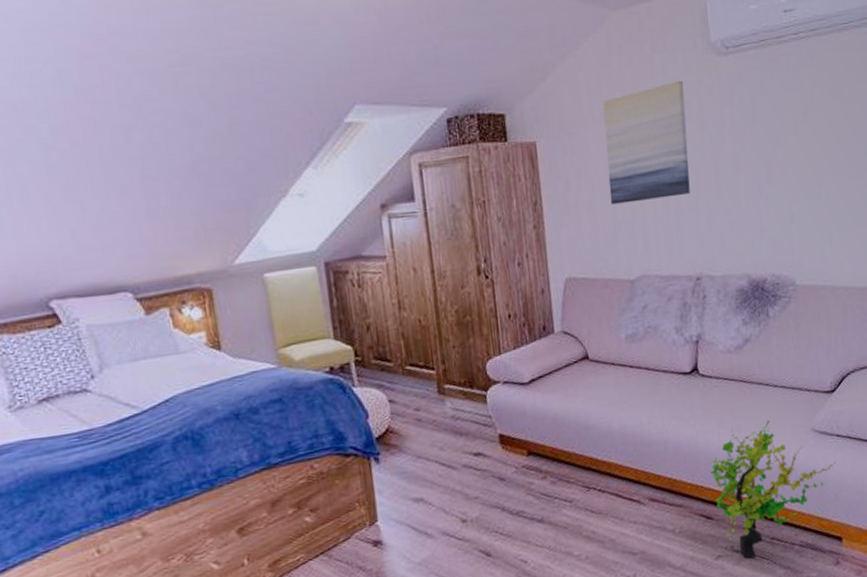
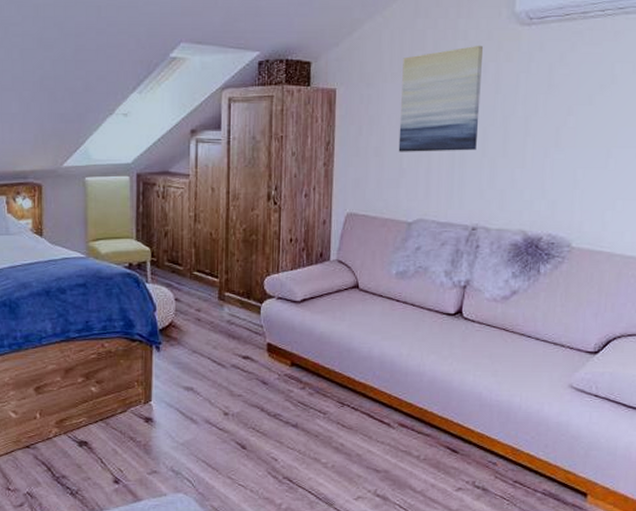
decorative plant: present [705,420,836,559] -> none [458,370,590,497]

